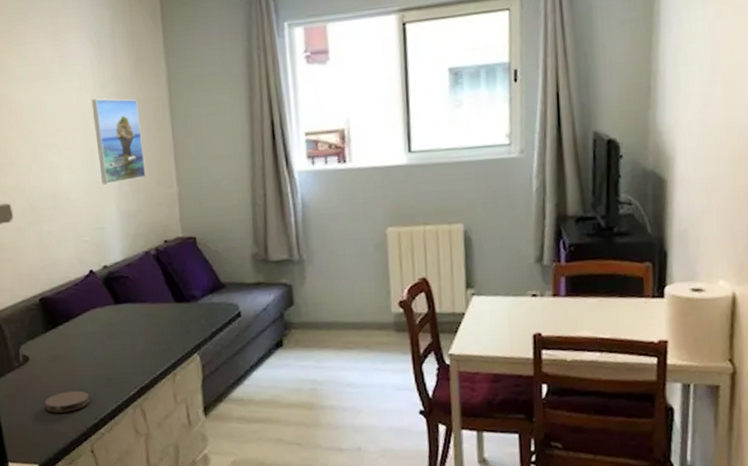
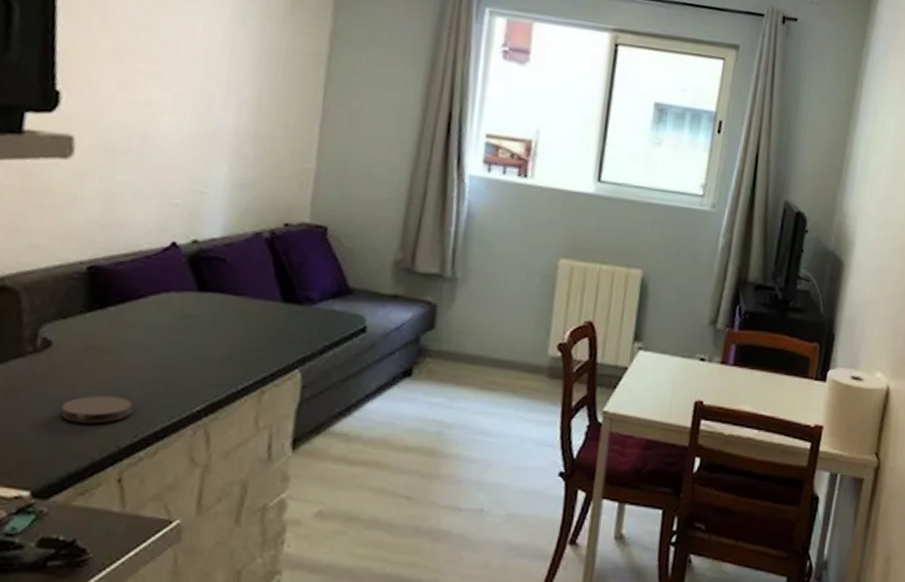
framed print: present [91,98,146,185] -> none [215,32,286,143]

